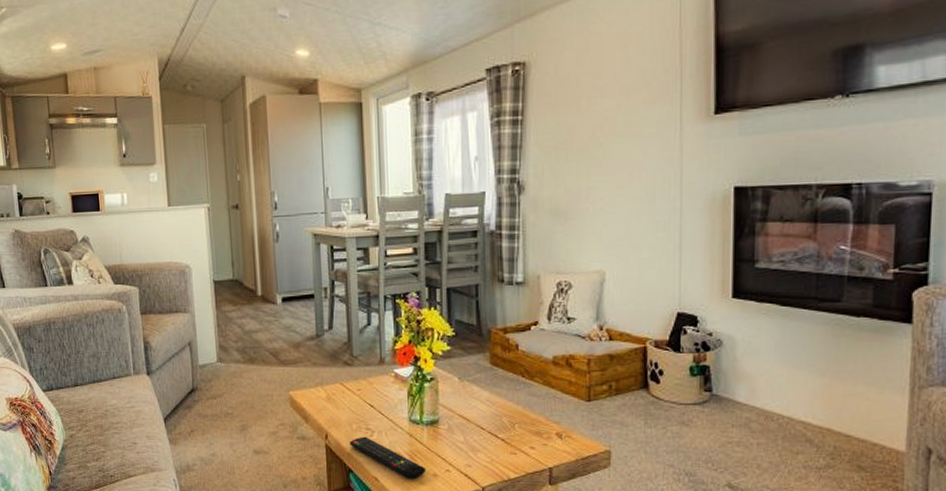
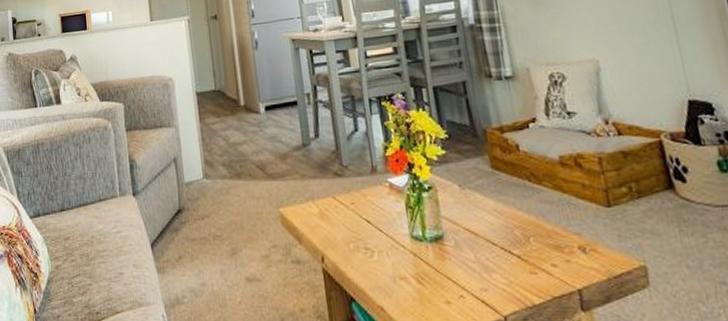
remote control: present [349,436,425,479] -> none [347,257,436,307]

